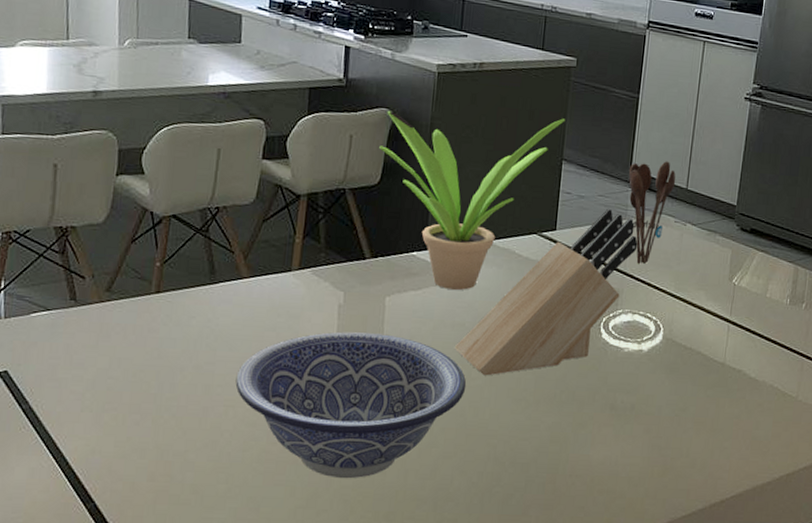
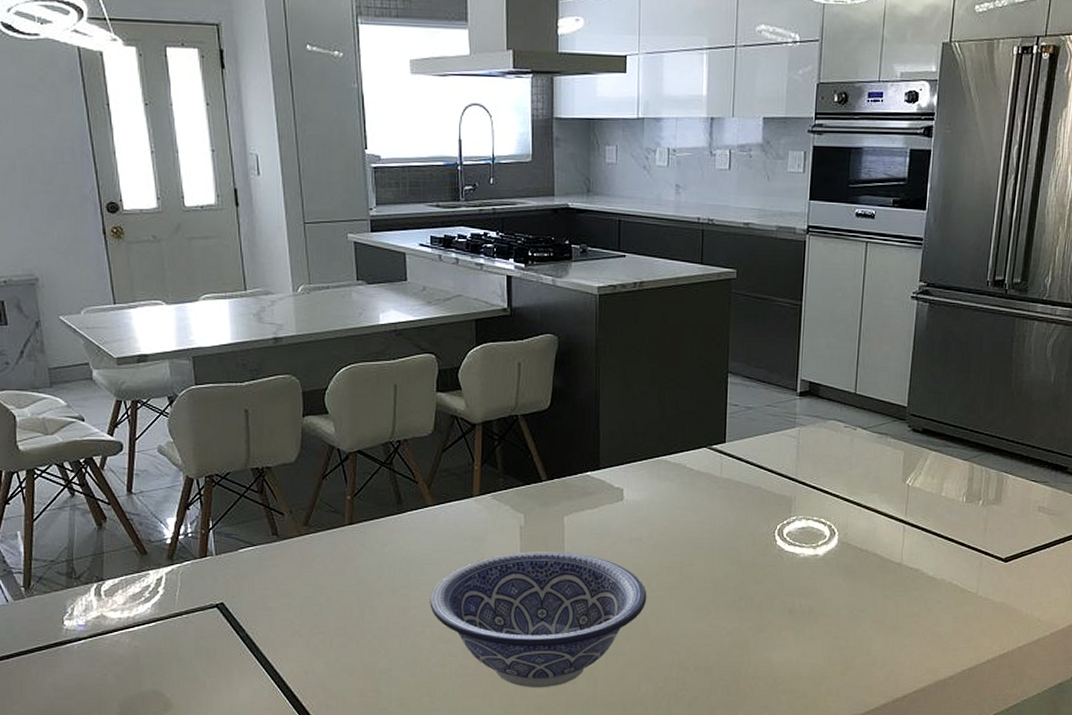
potted plant: present [379,110,566,290] -> none [547,331,729,506]
knife block: present [454,208,638,376] -> none [633,417,808,587]
utensil holder: present [629,161,676,265] -> none [796,367,844,471]

